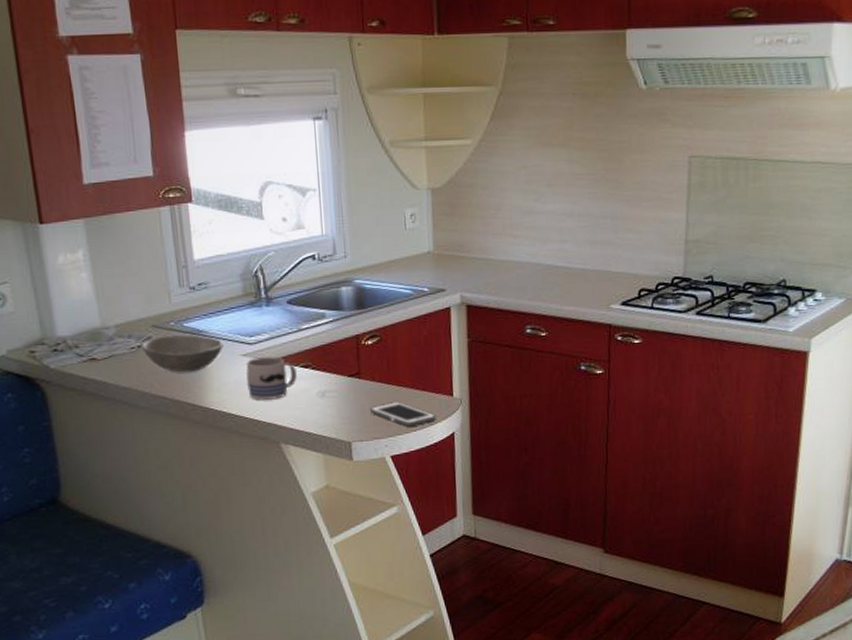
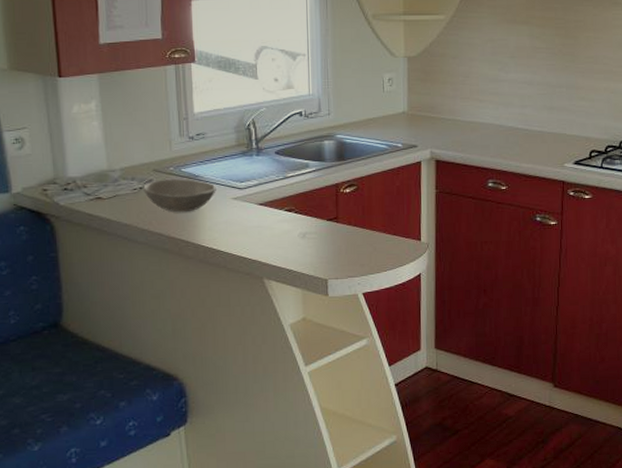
mug: present [246,357,297,400] -> none [235,201,281,239]
cell phone: present [370,402,436,427] -> none [346,244,405,267]

